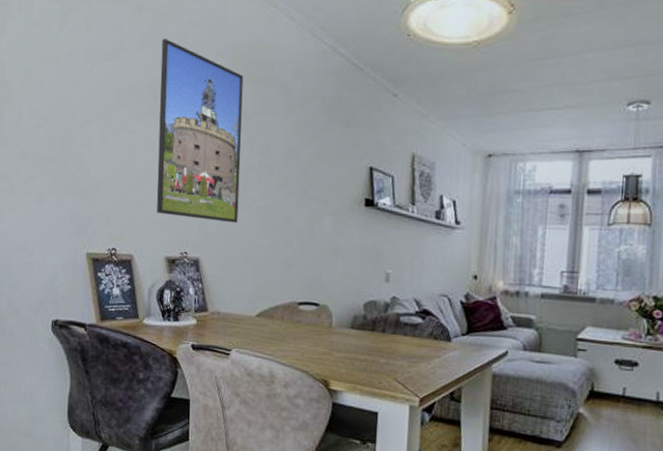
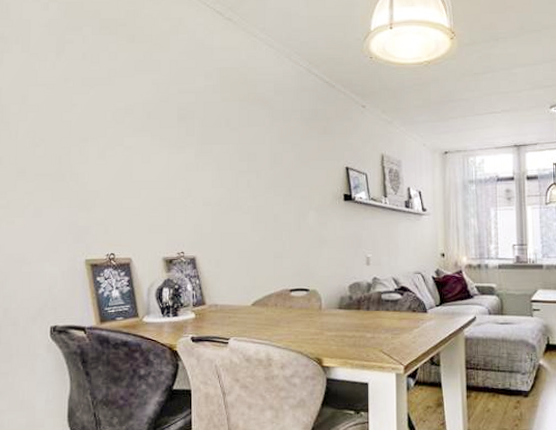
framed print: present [156,39,244,223] -> none [153,65,231,223]

